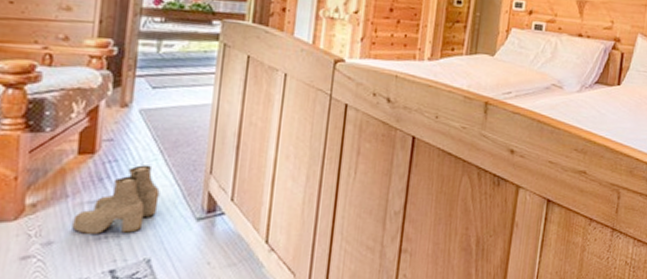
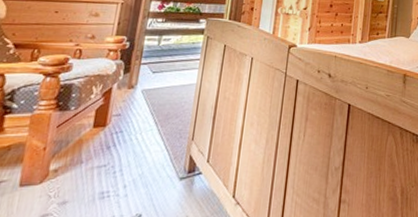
boots: present [72,165,160,236] -> none [83,134,153,195]

